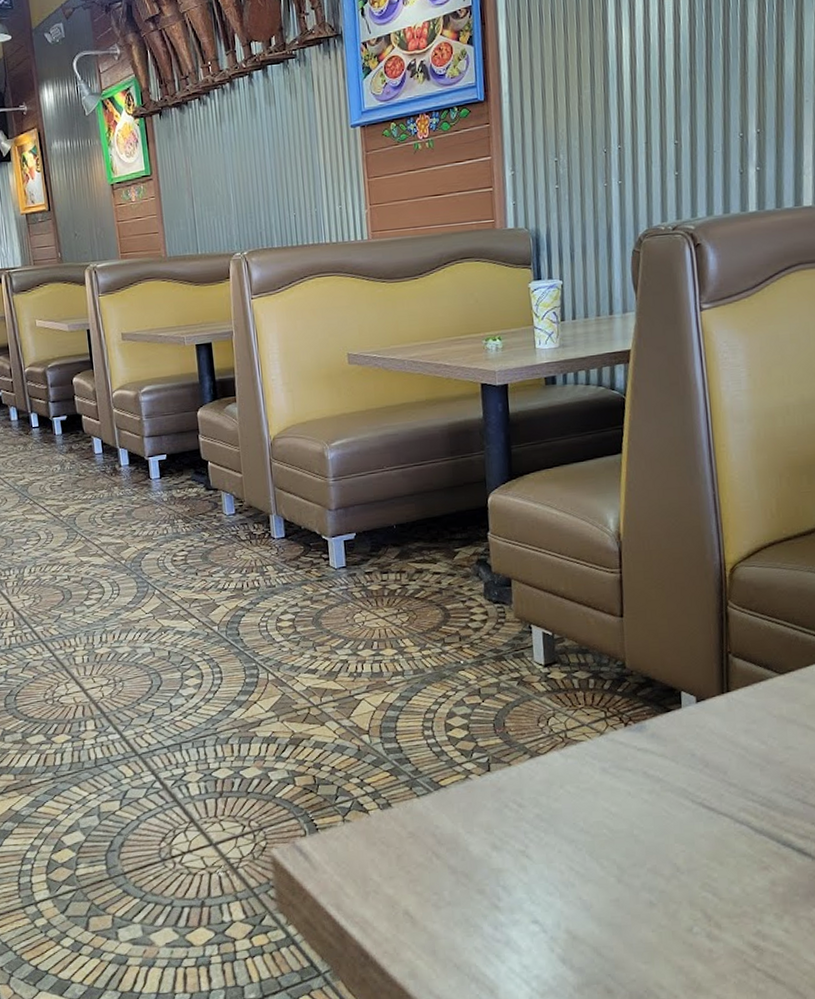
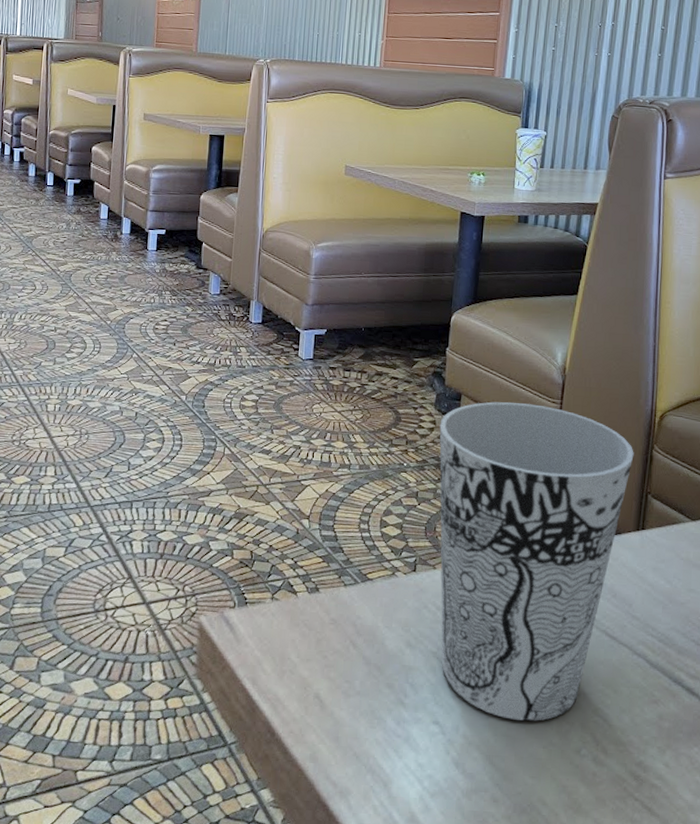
cup: none [492,577,708,908] -> present [439,401,634,721]

